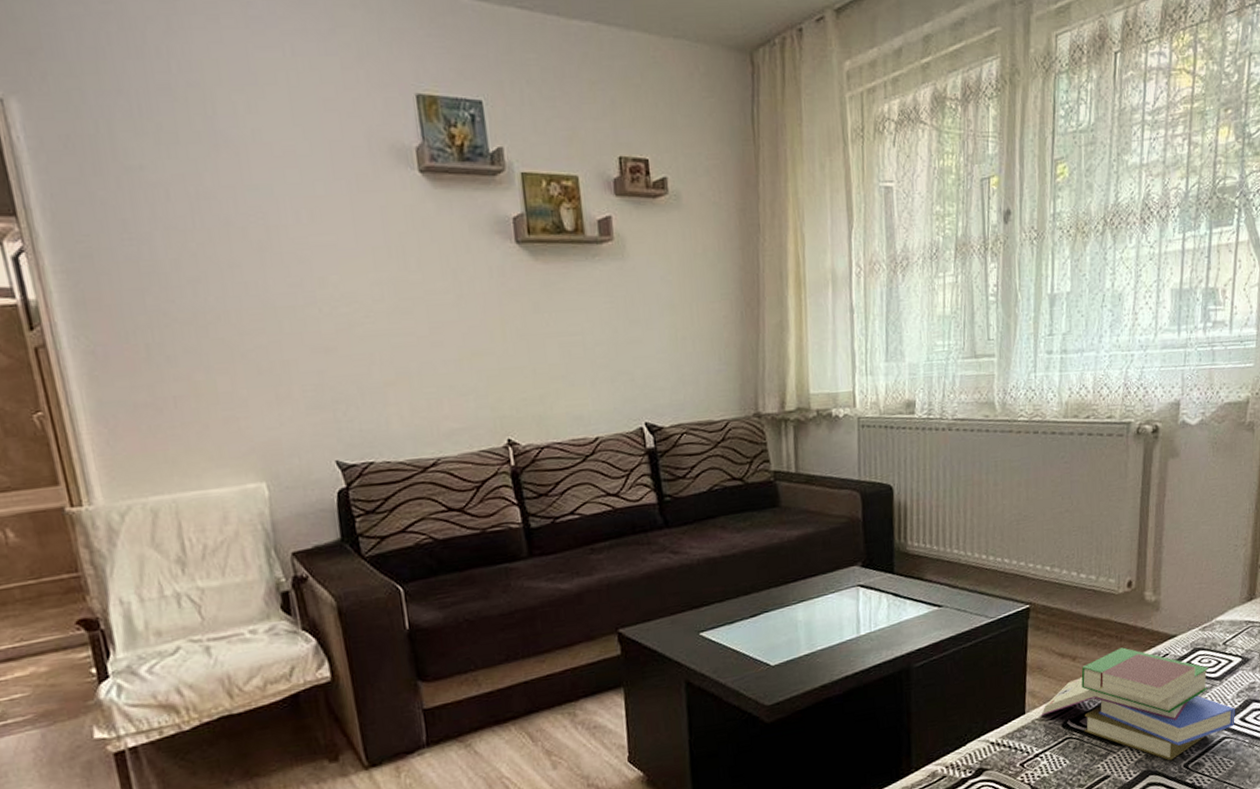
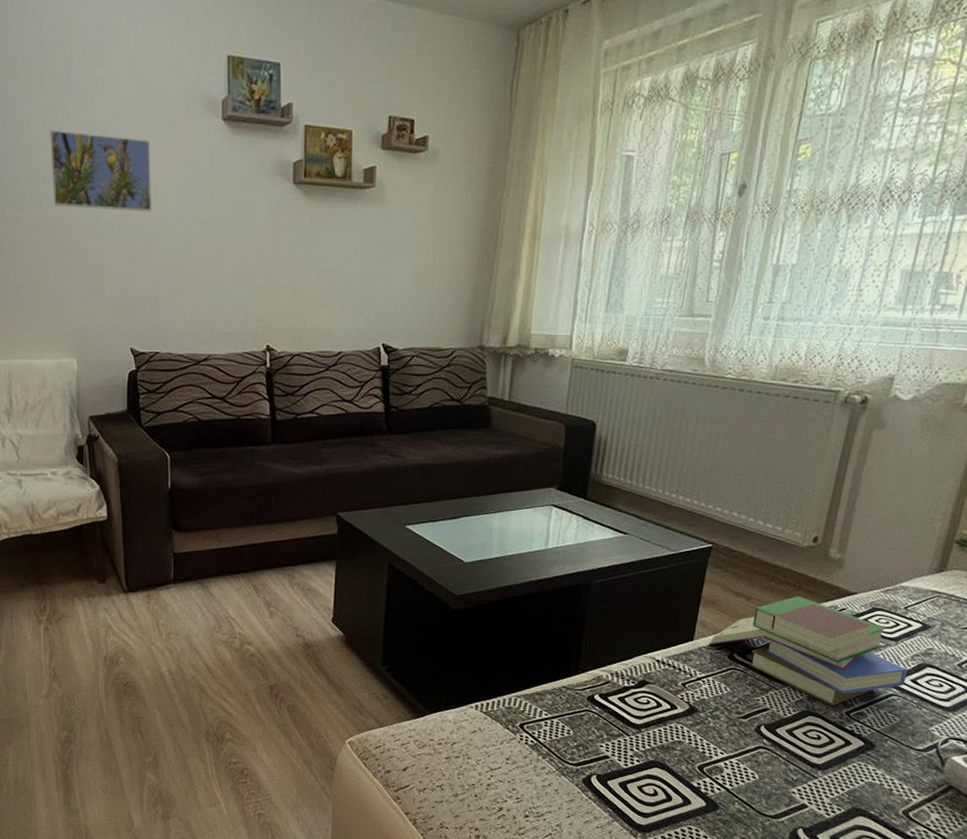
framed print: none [196,195,343,292] -> present [50,129,152,212]

